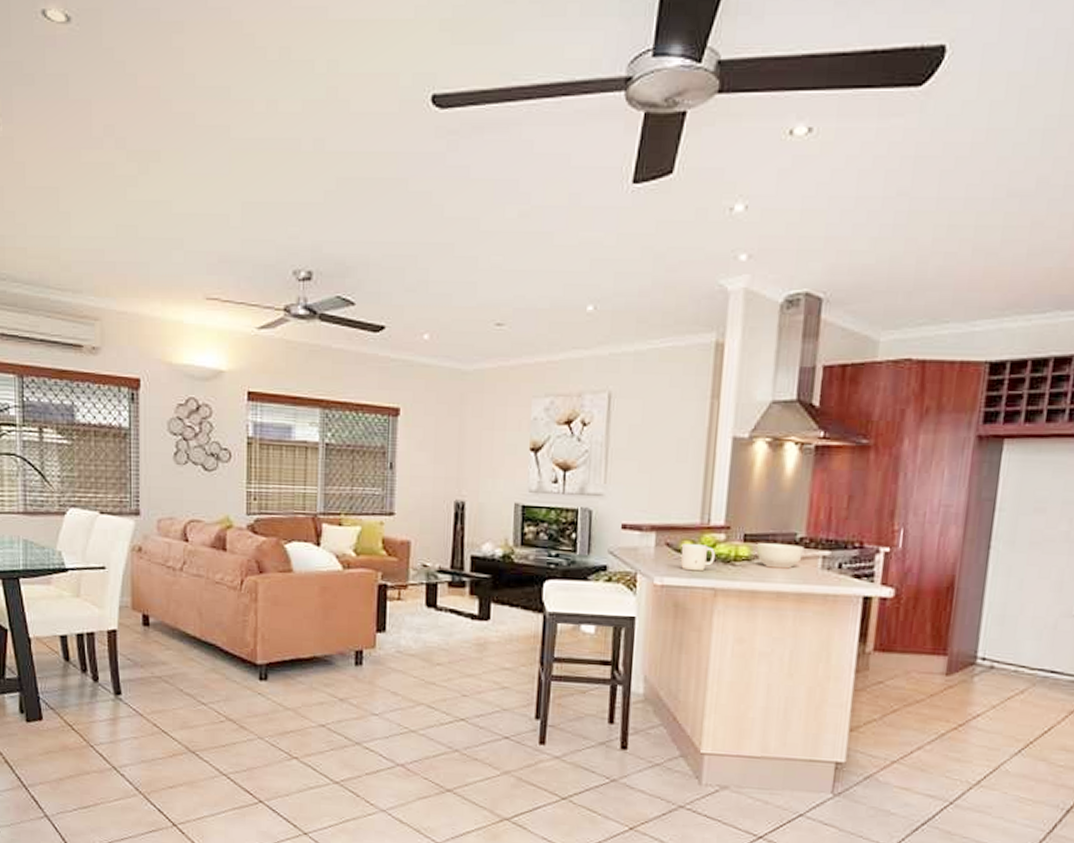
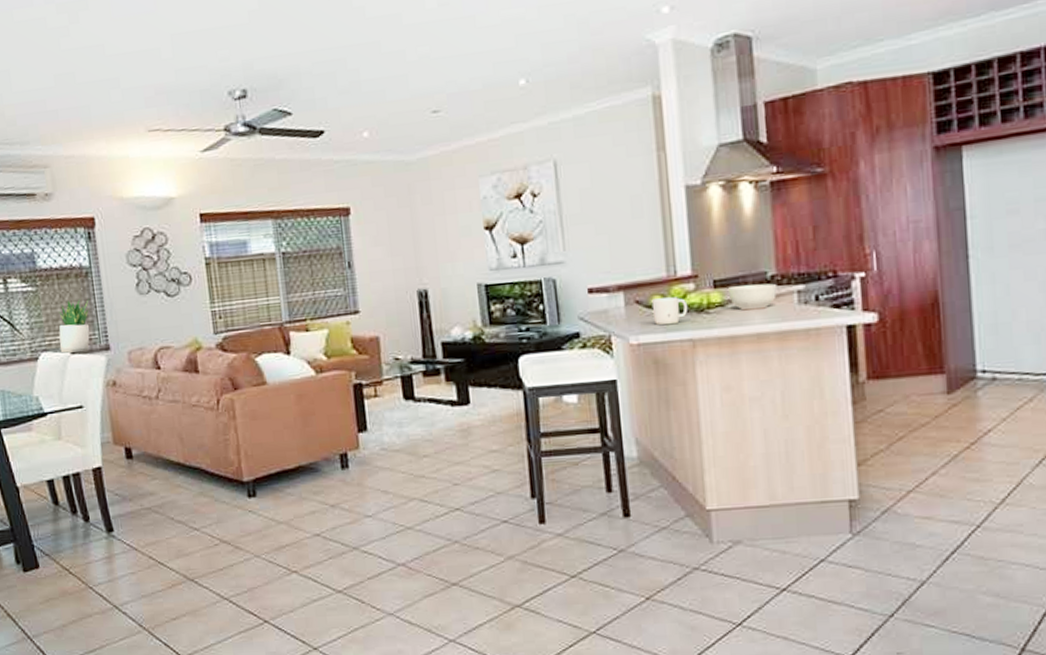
planter: none [89,459,124,514] -> present [59,298,90,353]

